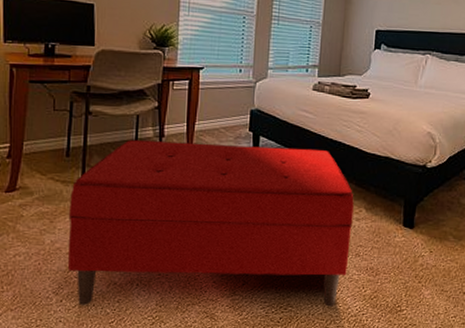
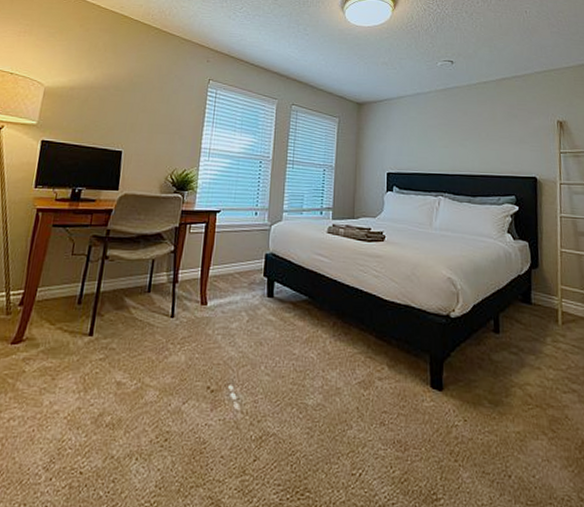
bench: present [67,139,354,307] -> none [62,285,375,493]

